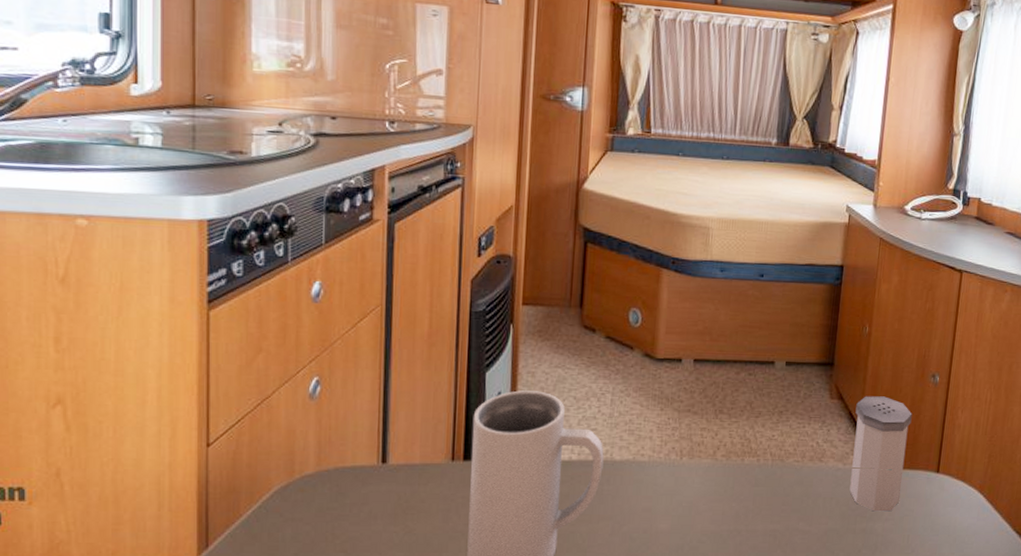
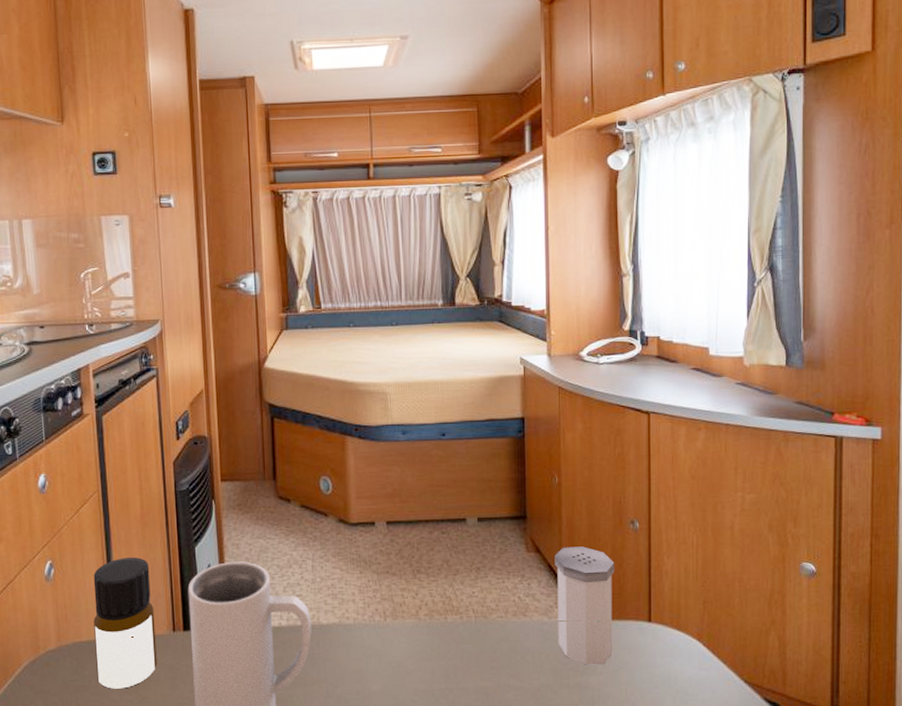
bottle: none [359,379,433,519] -> present [93,557,157,689]

